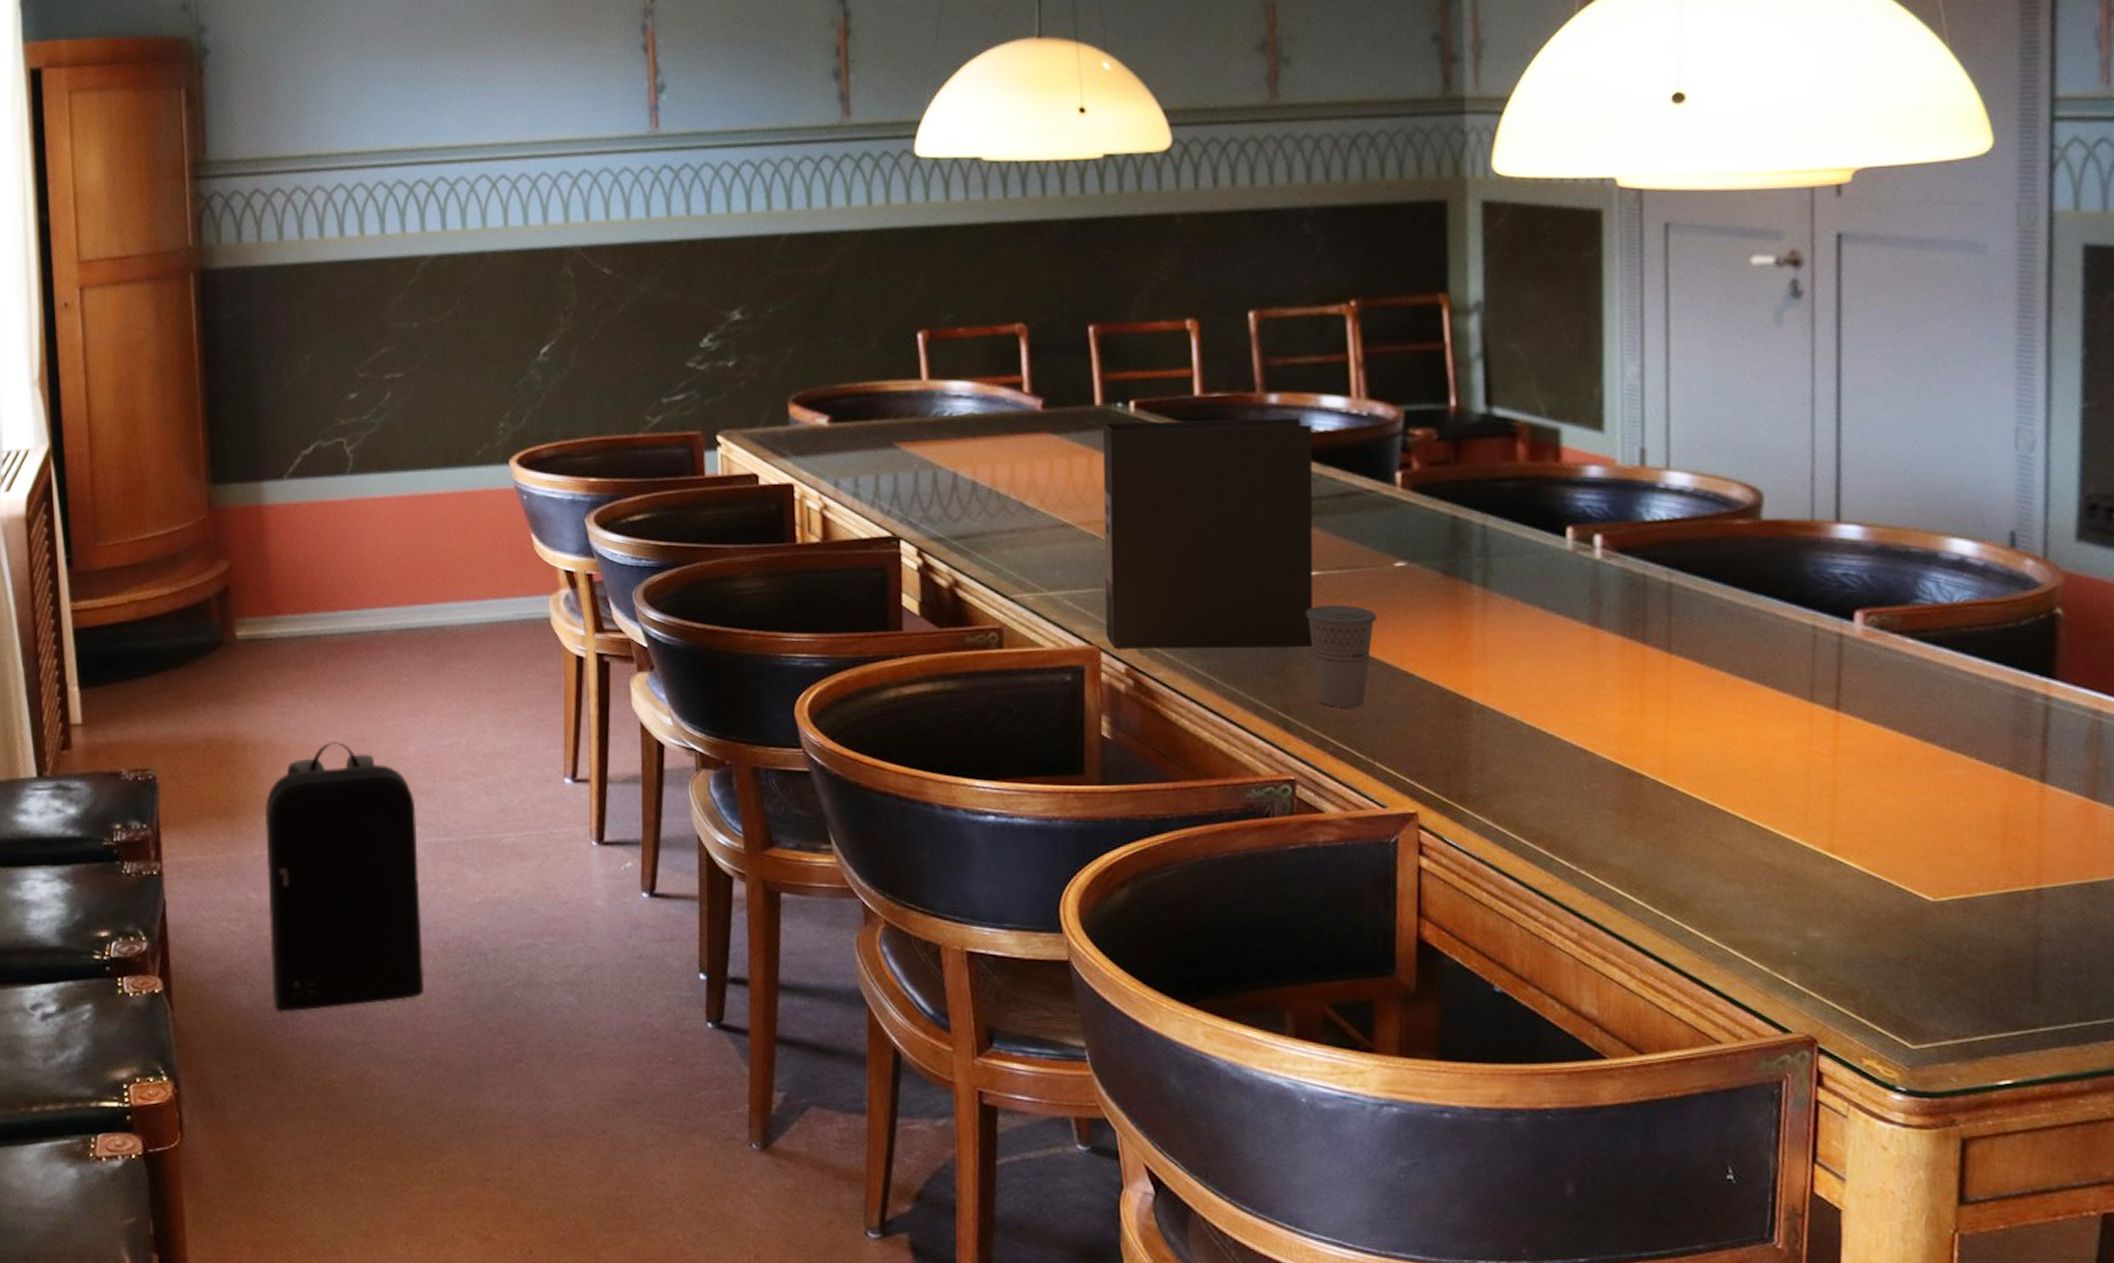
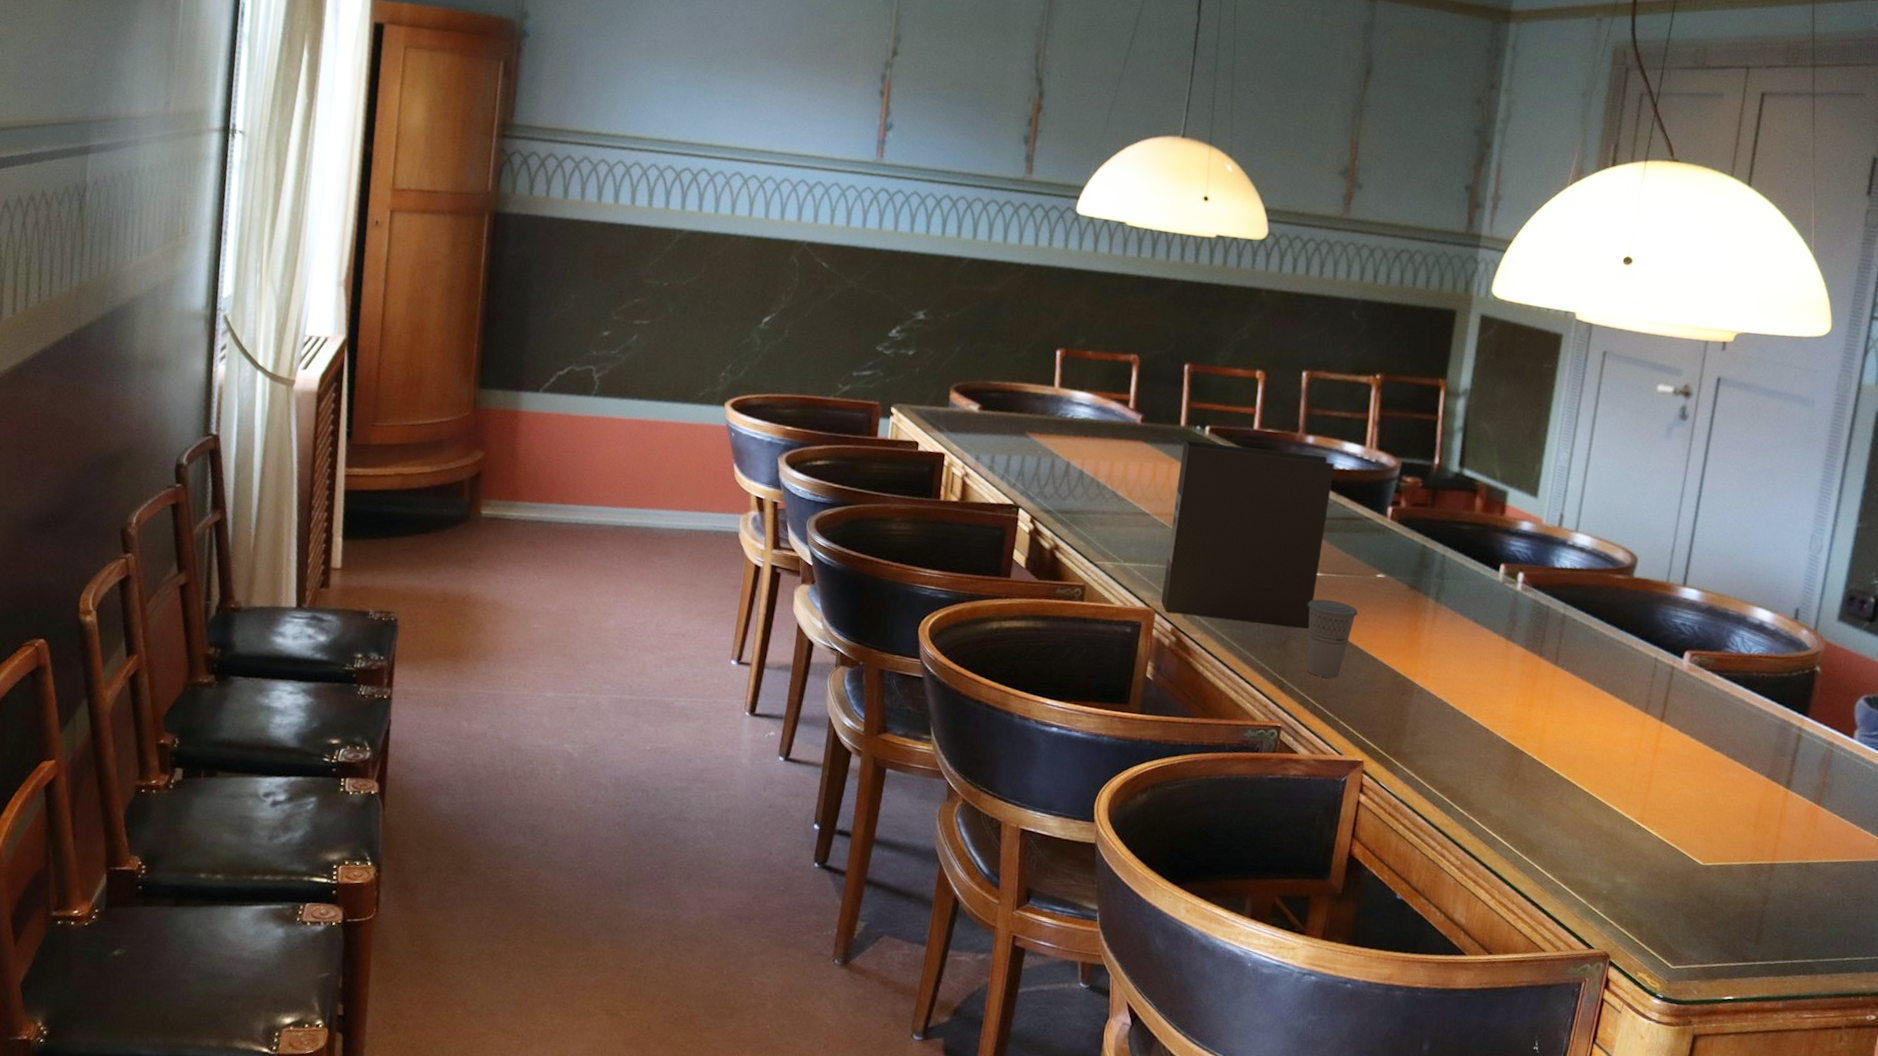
backpack: present [264,742,425,1012] -> none [468,608,609,821]

